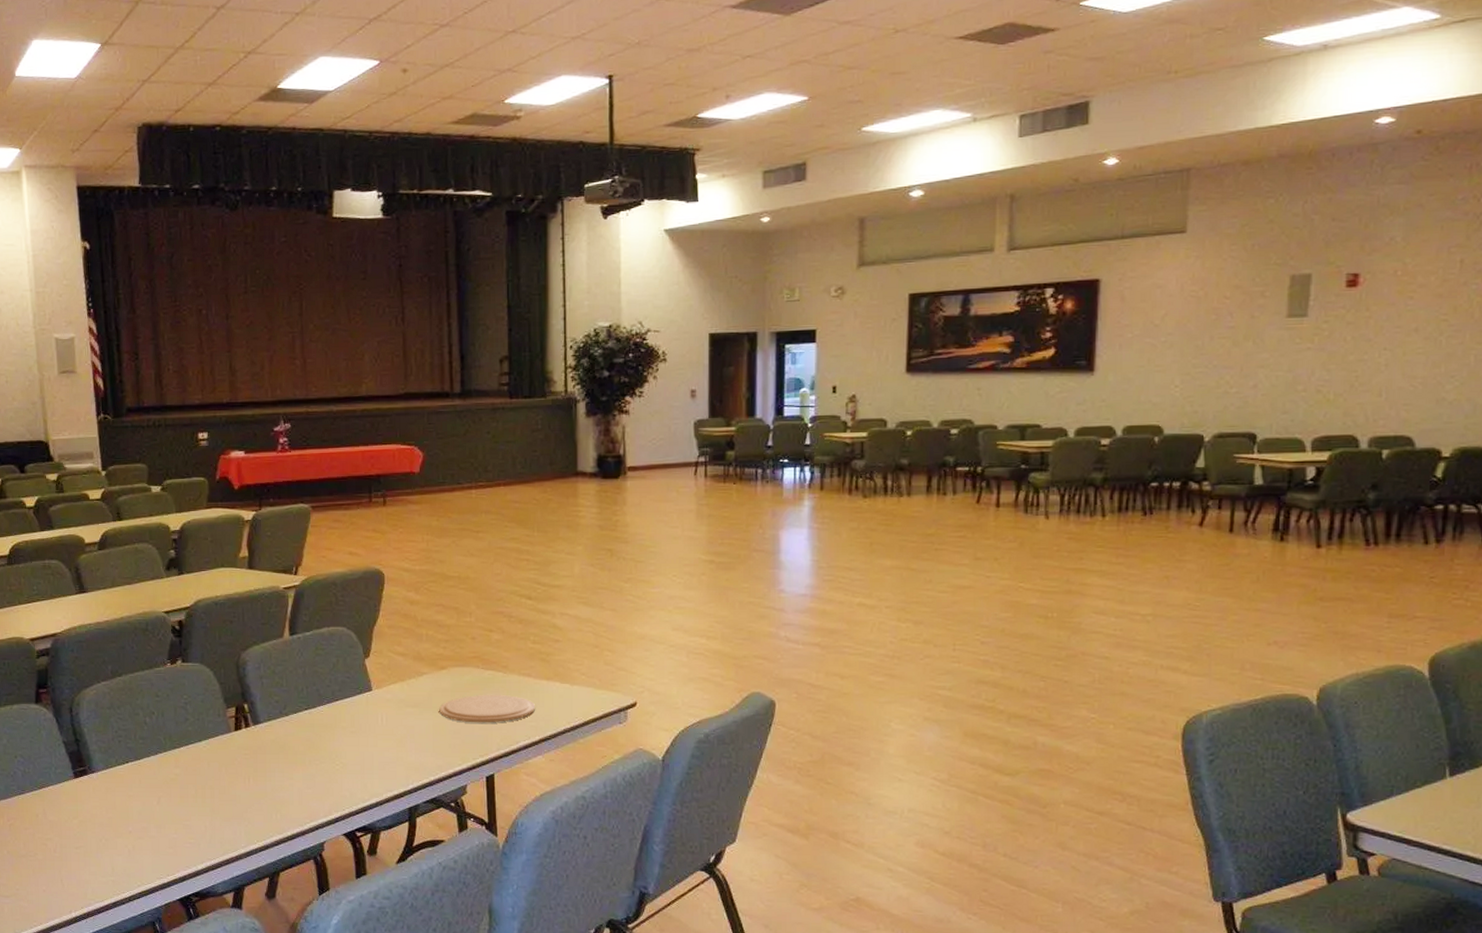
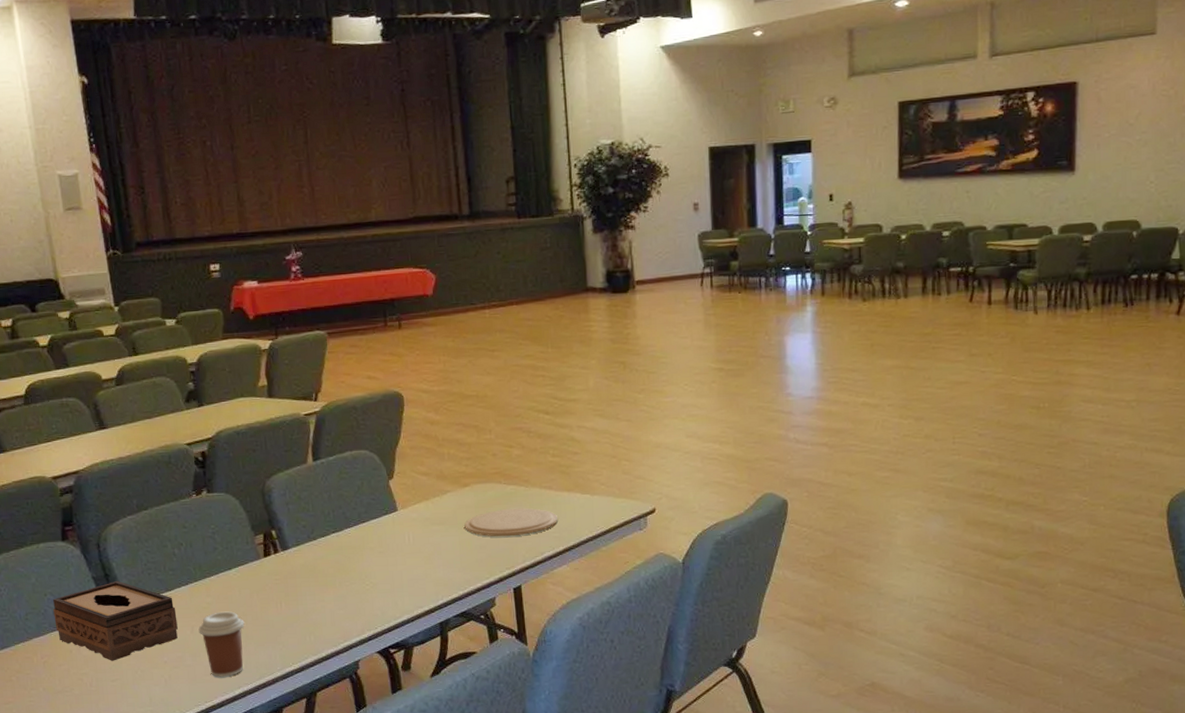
tissue box: none [23,746,145,828] -> present [53,580,178,661]
coffee cup: none [165,784,211,851] -> present [198,611,245,677]

